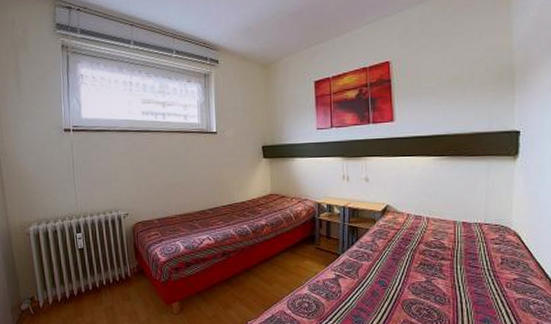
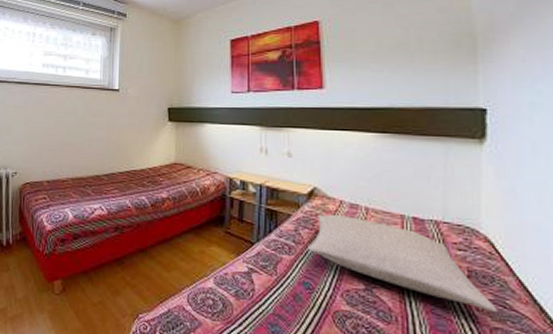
pillow: none [382,226,520,288] -> present [308,214,497,313]

